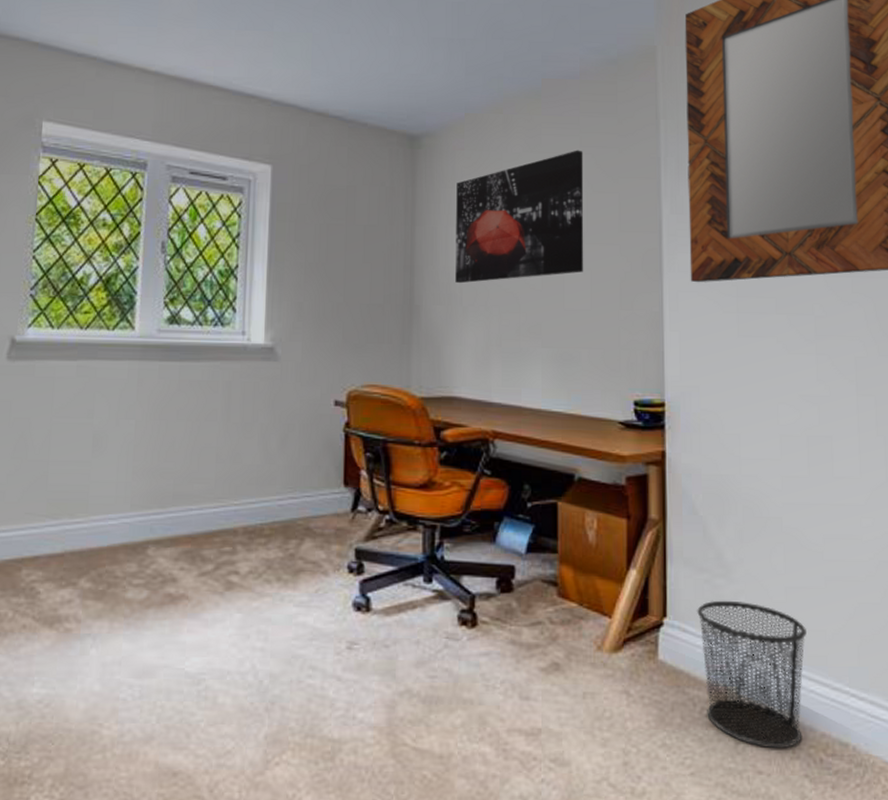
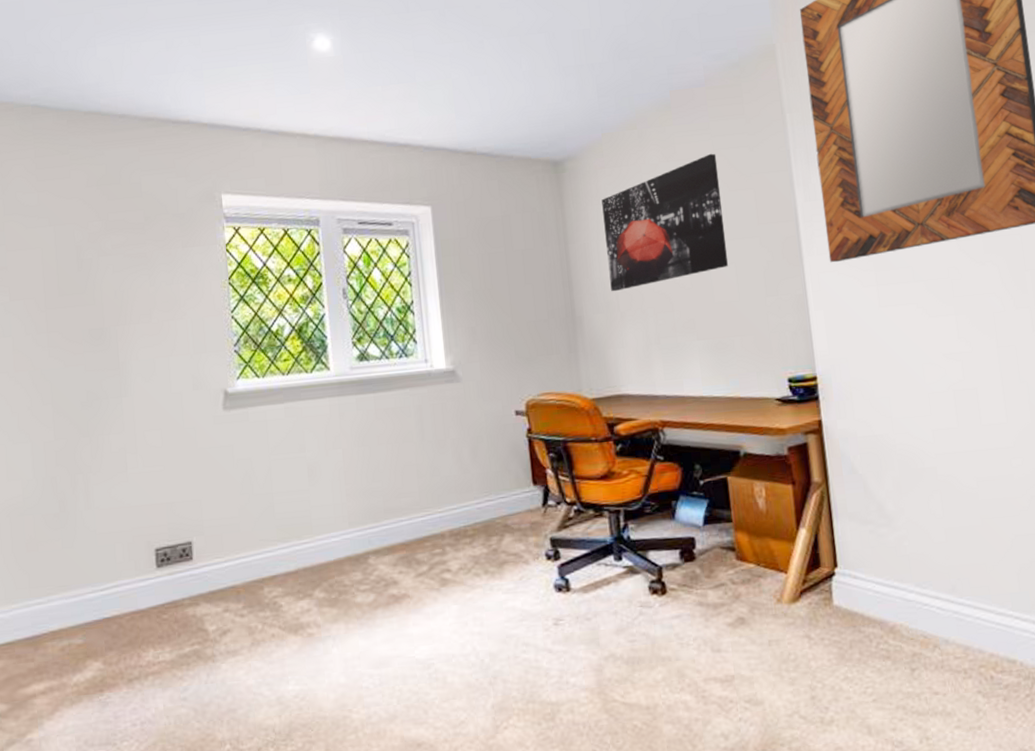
waste bin: present [697,600,807,749] -> none [865,546,973,672]

